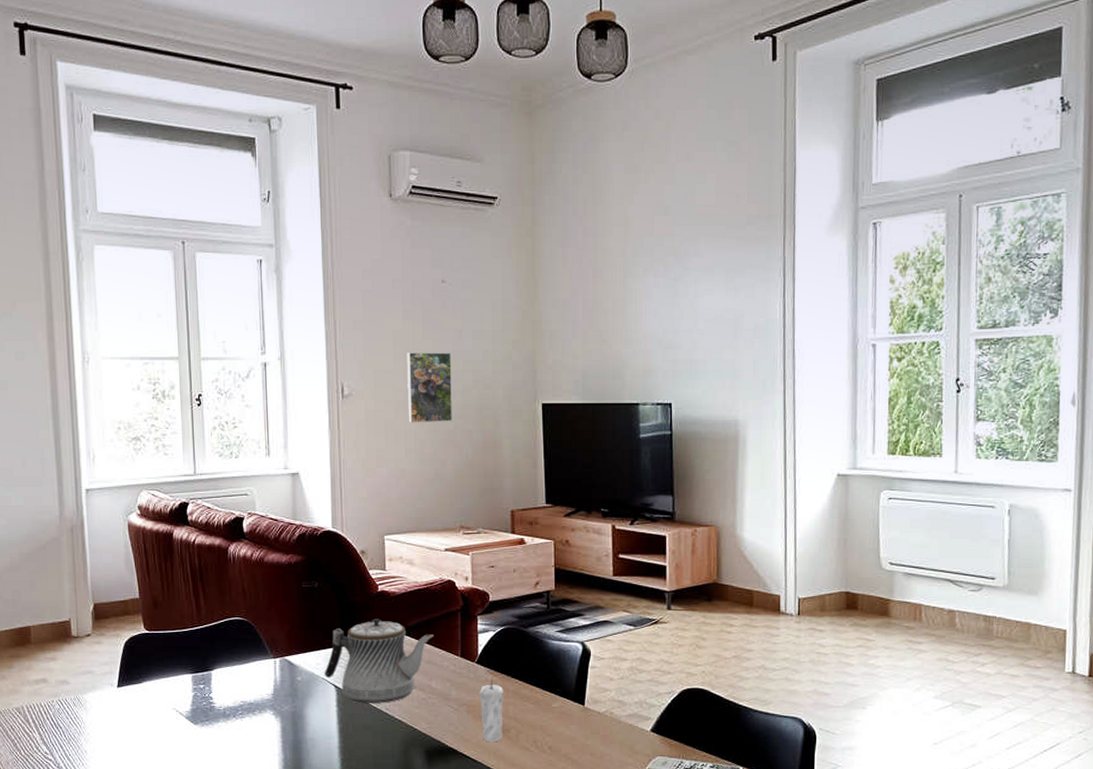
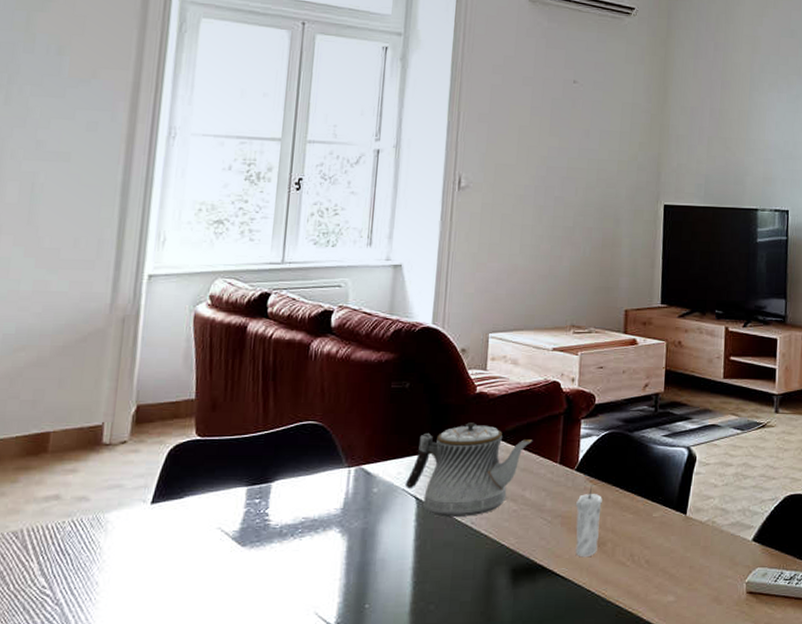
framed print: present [407,352,453,423] -> none [526,148,577,219]

